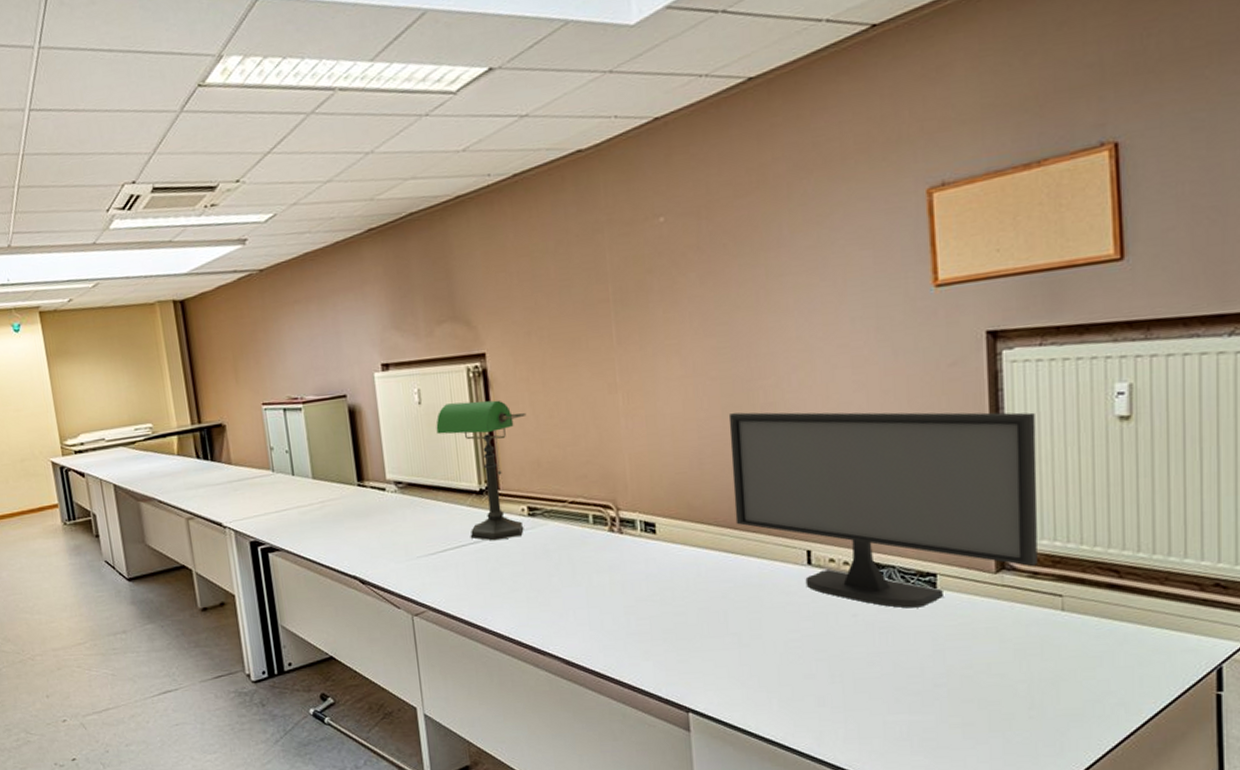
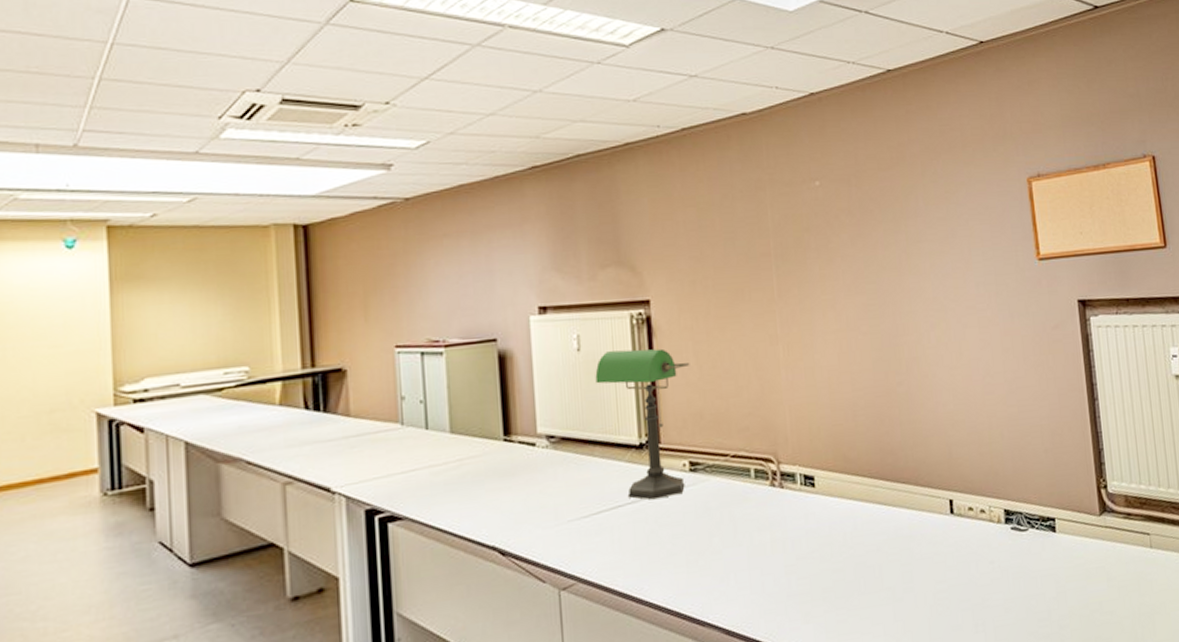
computer monitor: present [728,412,1038,609] -> none [878,366,1130,553]

